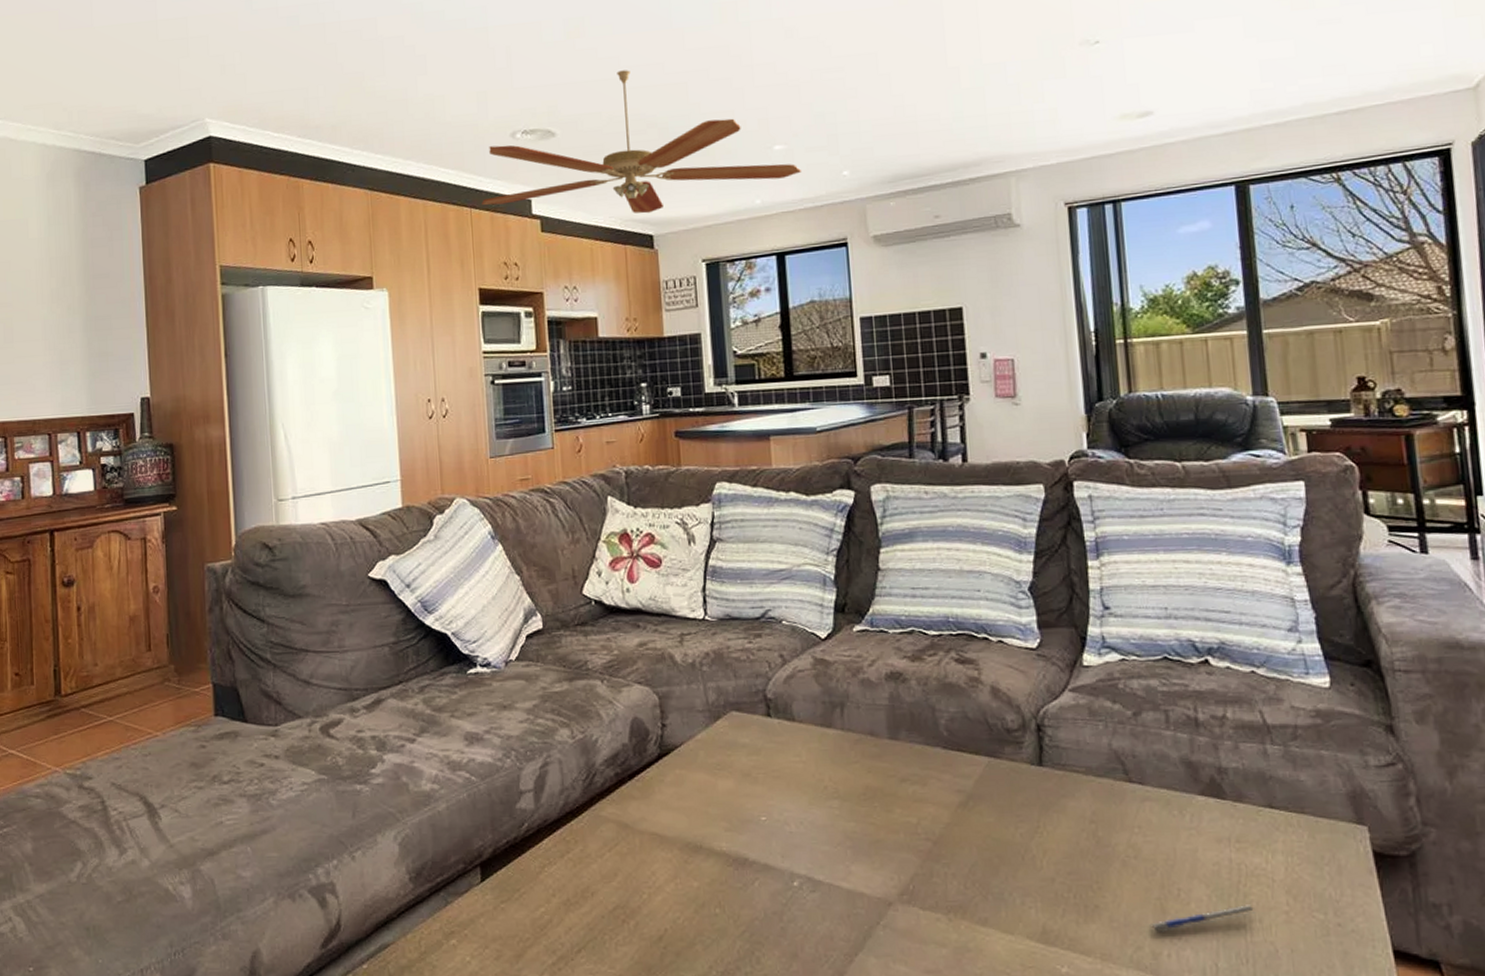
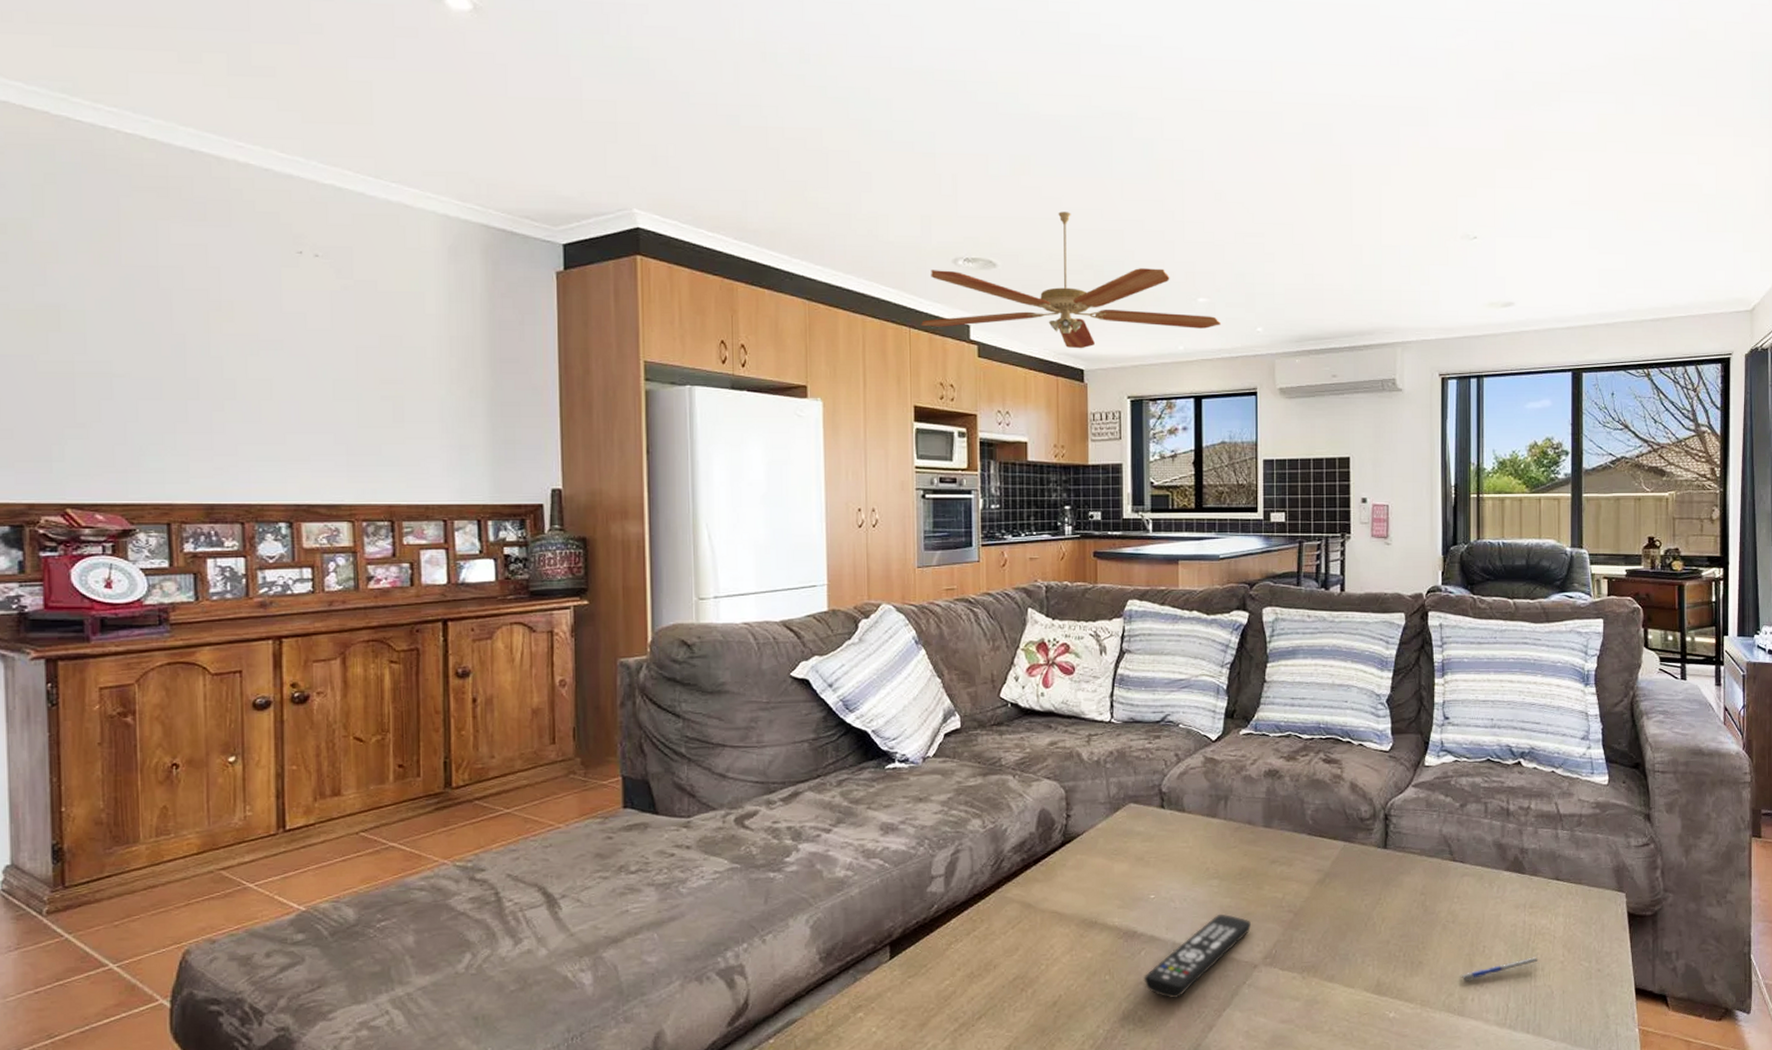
remote control: none [759,840,882,938] -> present [1143,913,1251,998]

